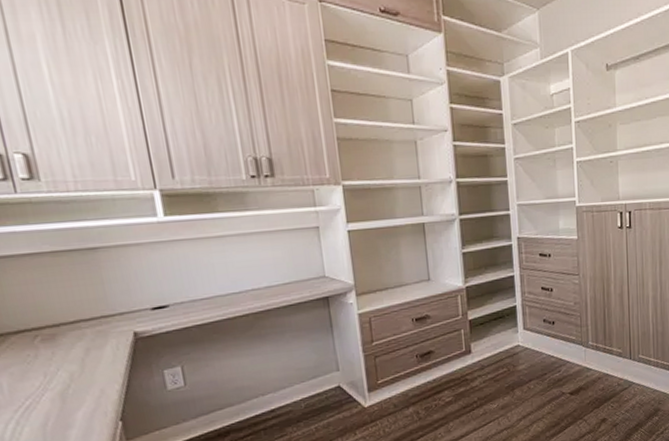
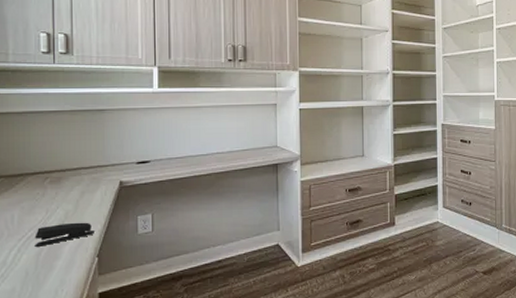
stapler: none [34,383,112,417] -> present [35,222,94,247]

